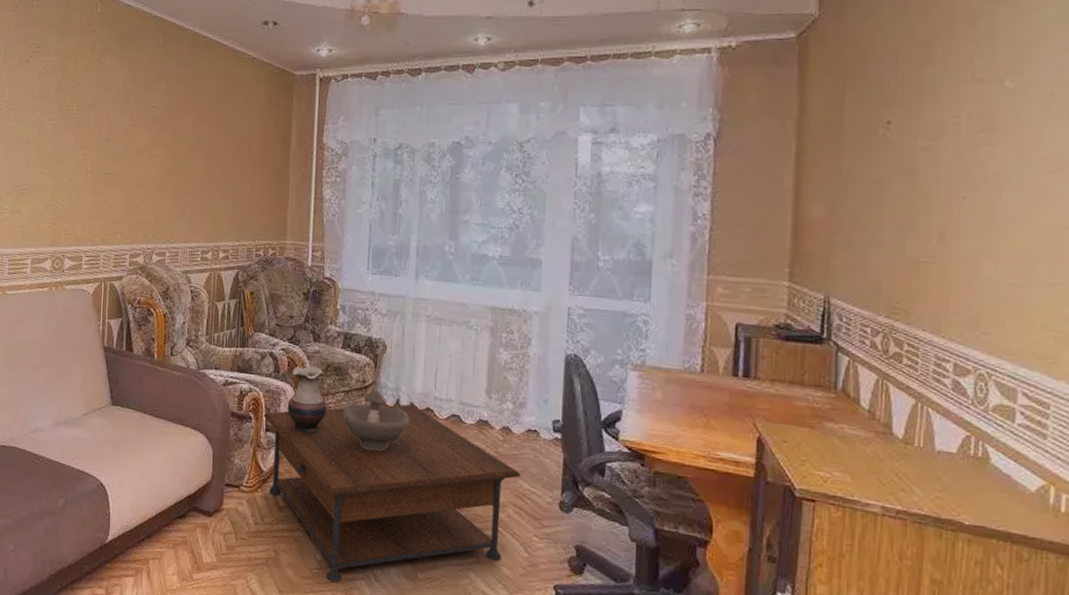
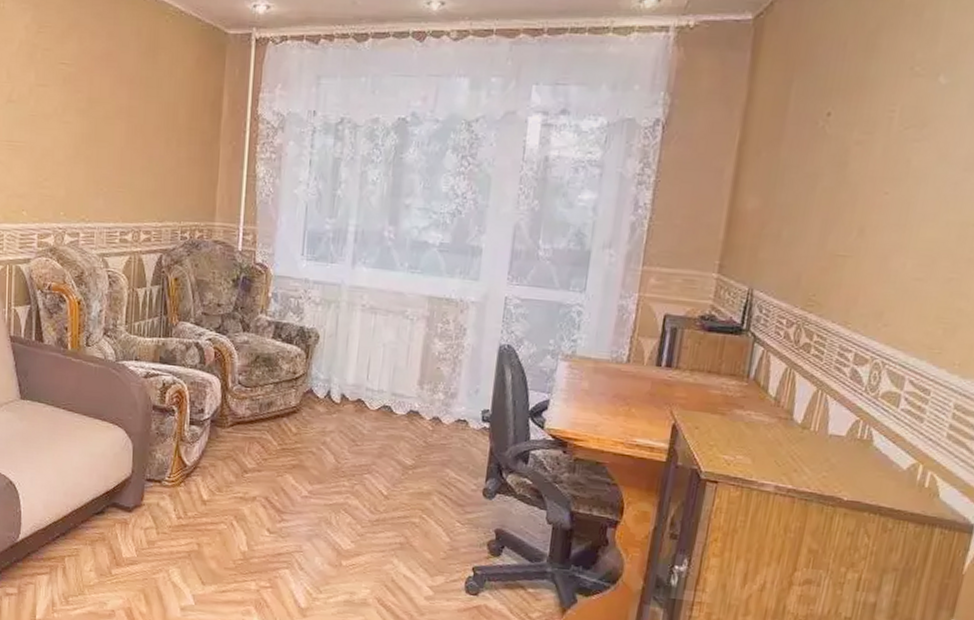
coffee table: present [263,404,520,583] -> none [187,395,447,573]
vase: present [287,365,327,434] -> none [213,356,255,427]
decorative bowl: present [343,389,410,451] -> none [272,381,341,443]

